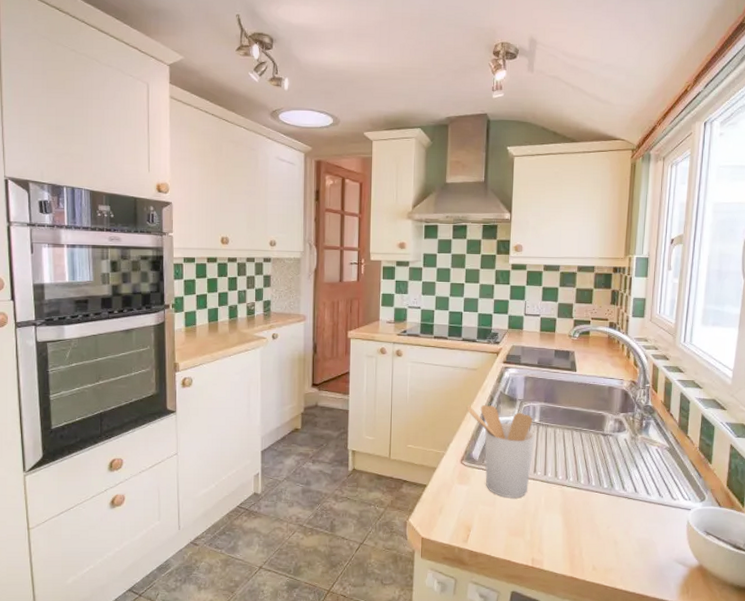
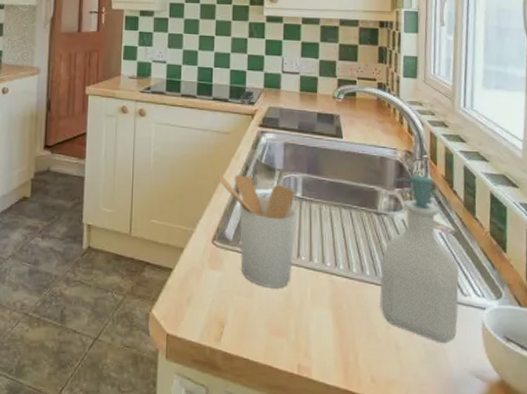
soap bottle: none [602,401,671,538] -> present [379,174,460,344]

